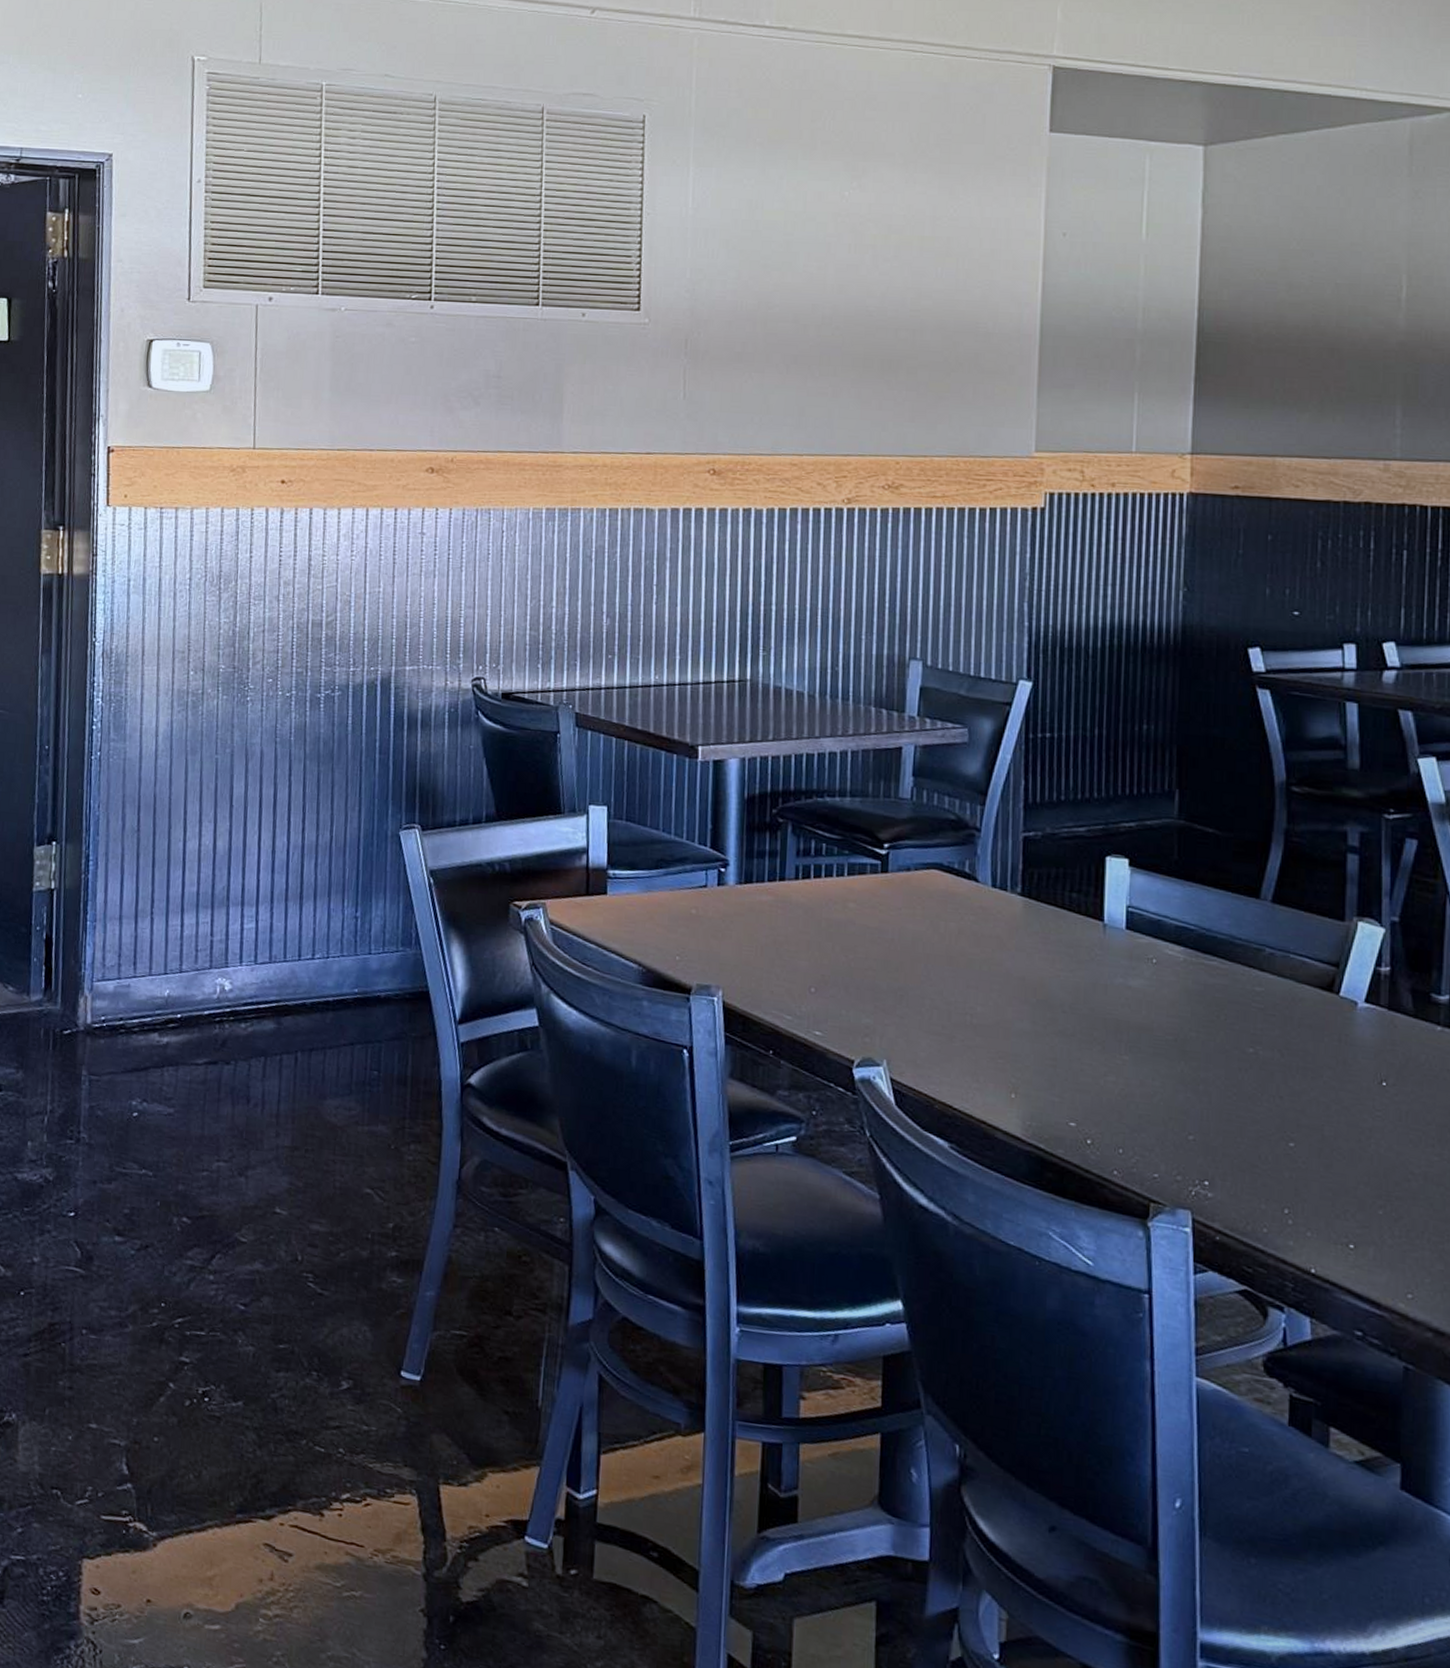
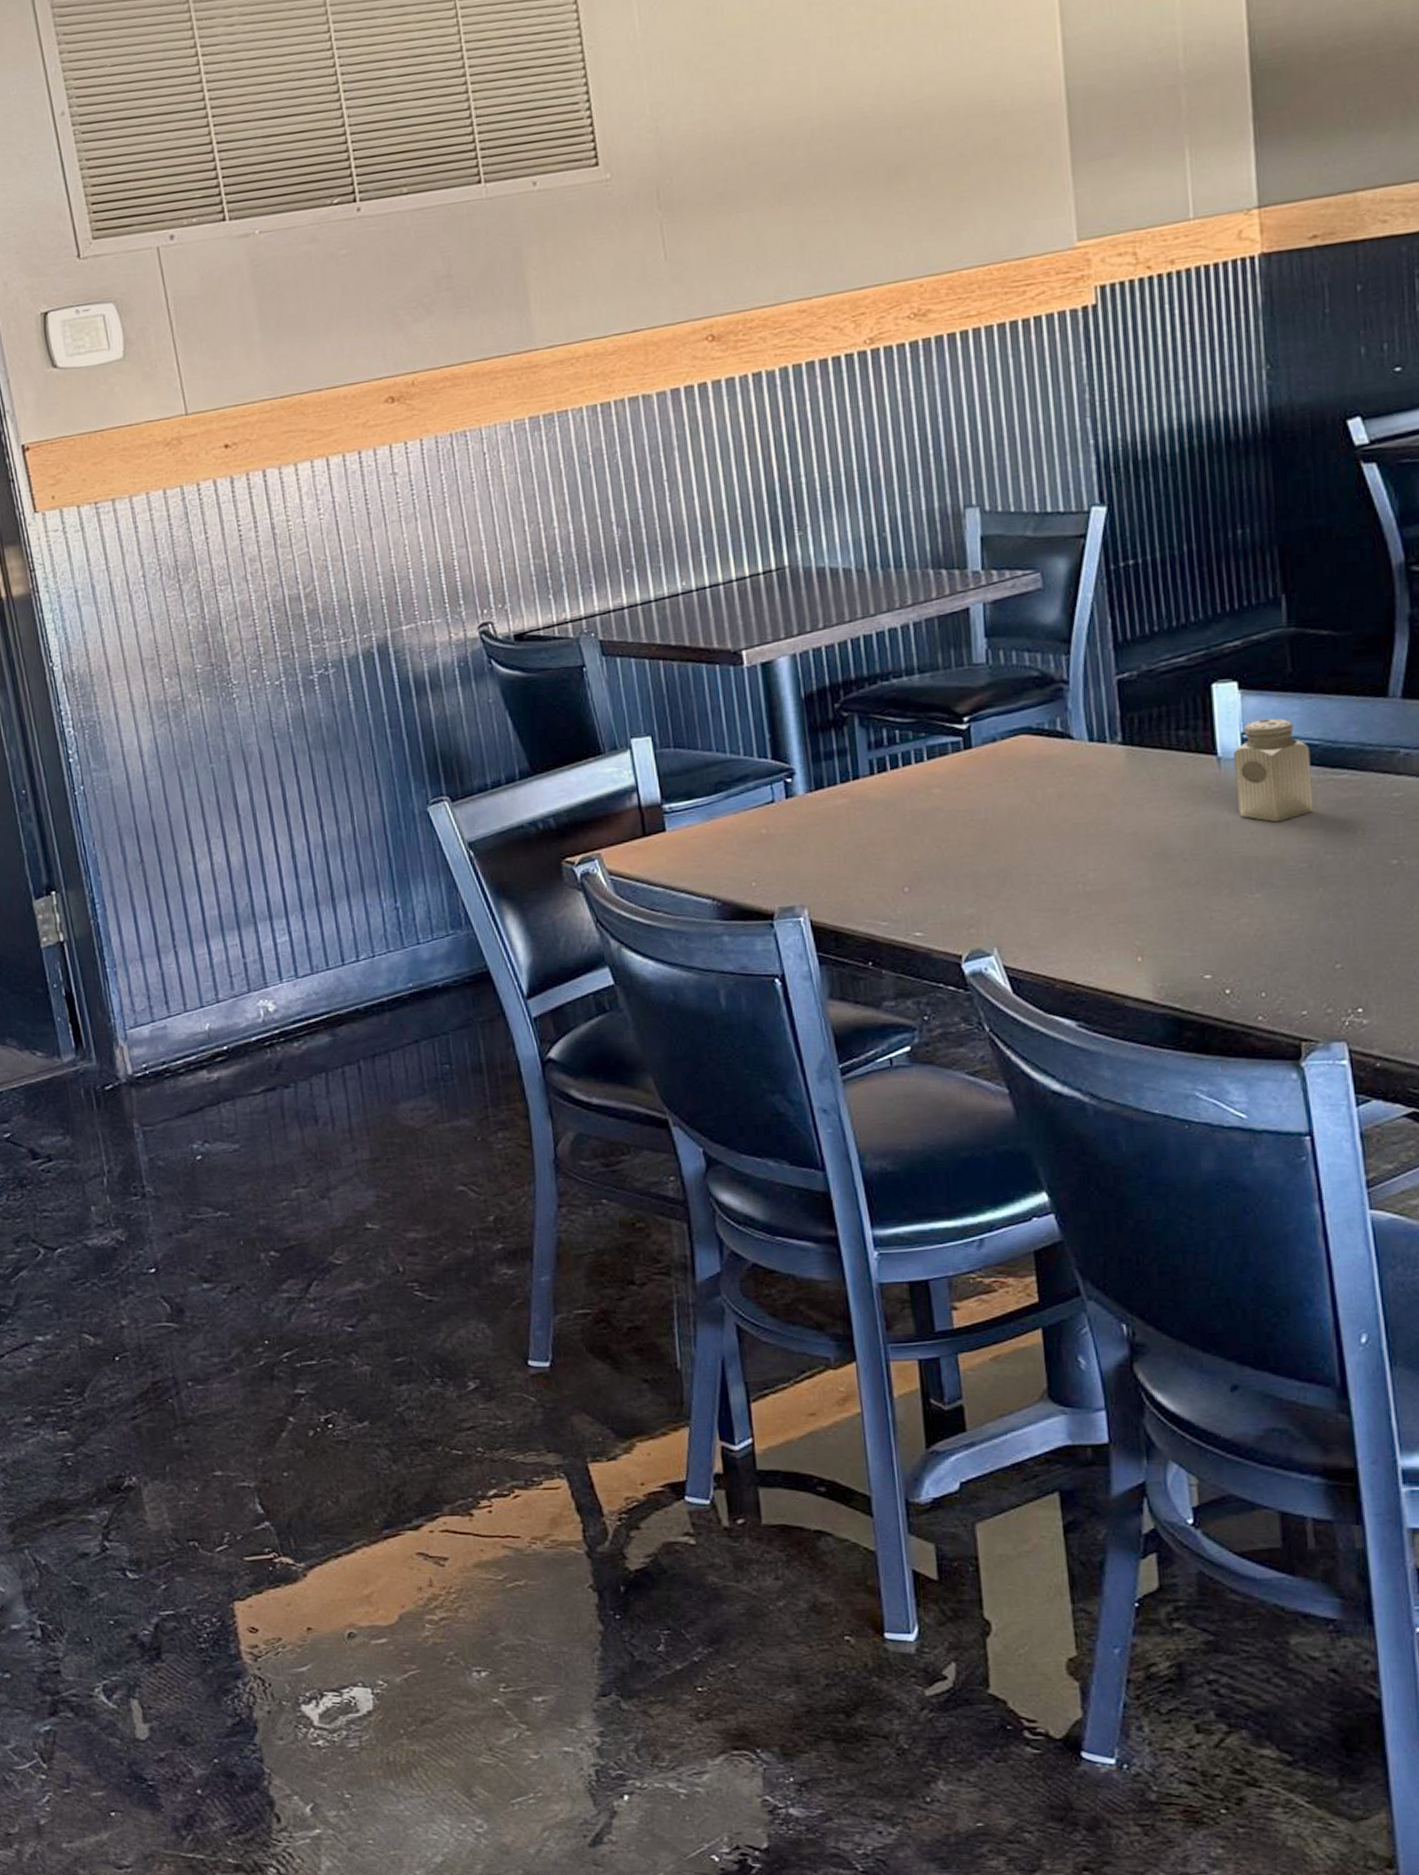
salt shaker: none [1117,897,1186,994] -> present [1233,718,1314,822]

